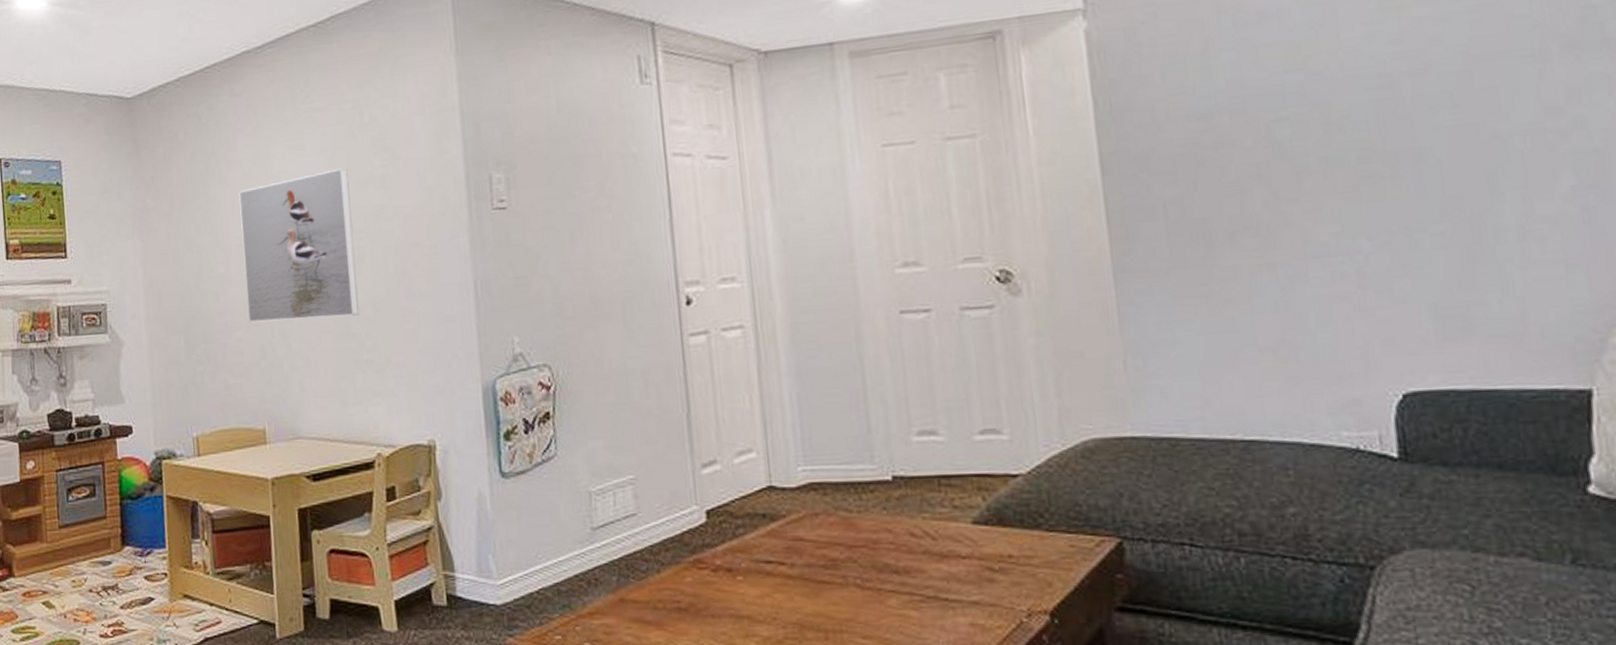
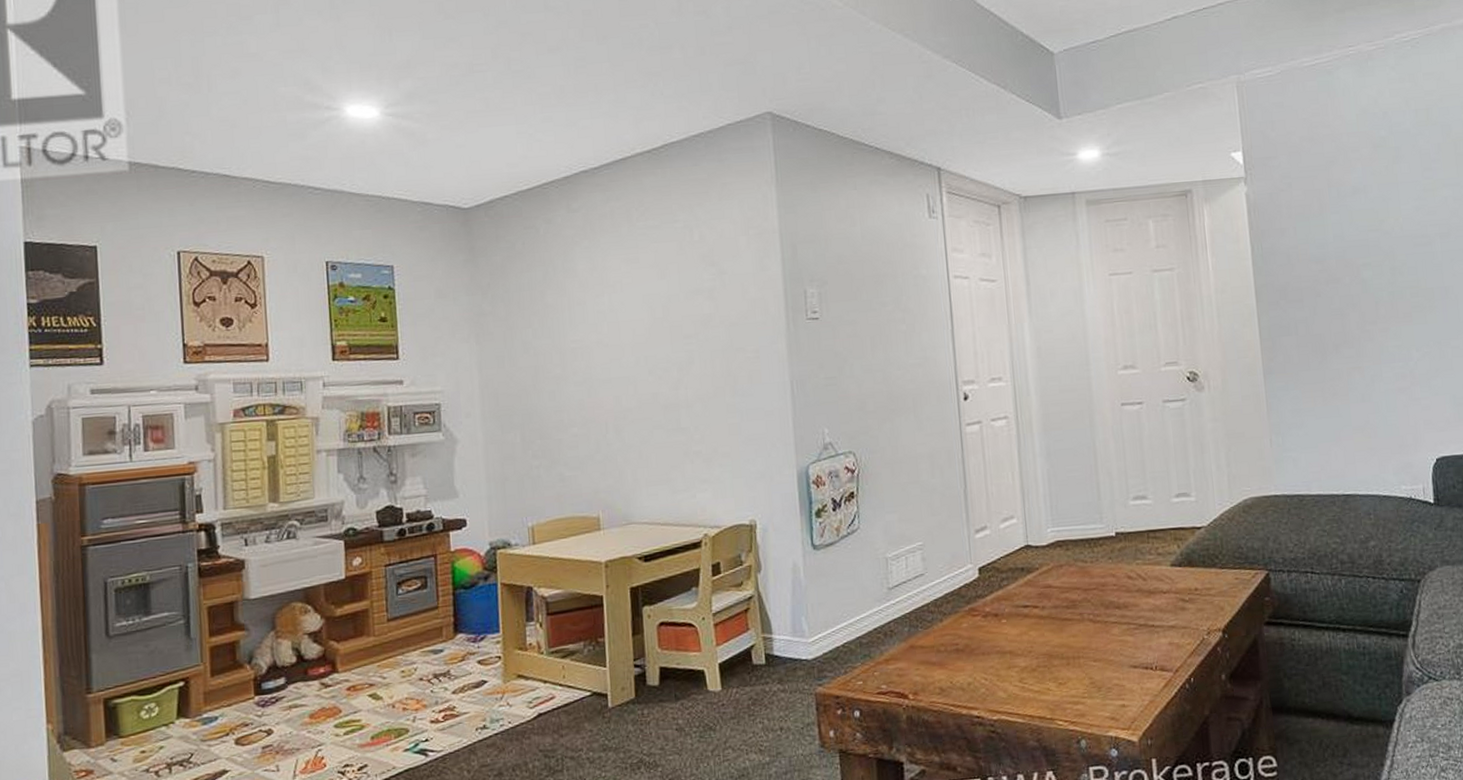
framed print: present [239,168,359,323] -> none [575,280,688,420]

